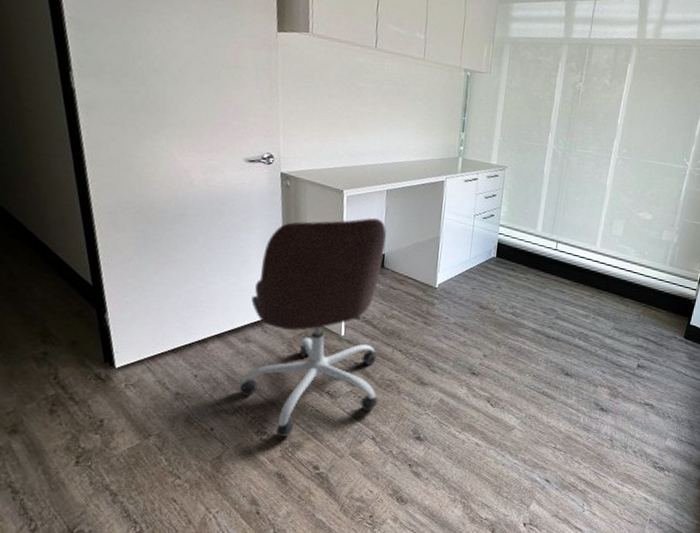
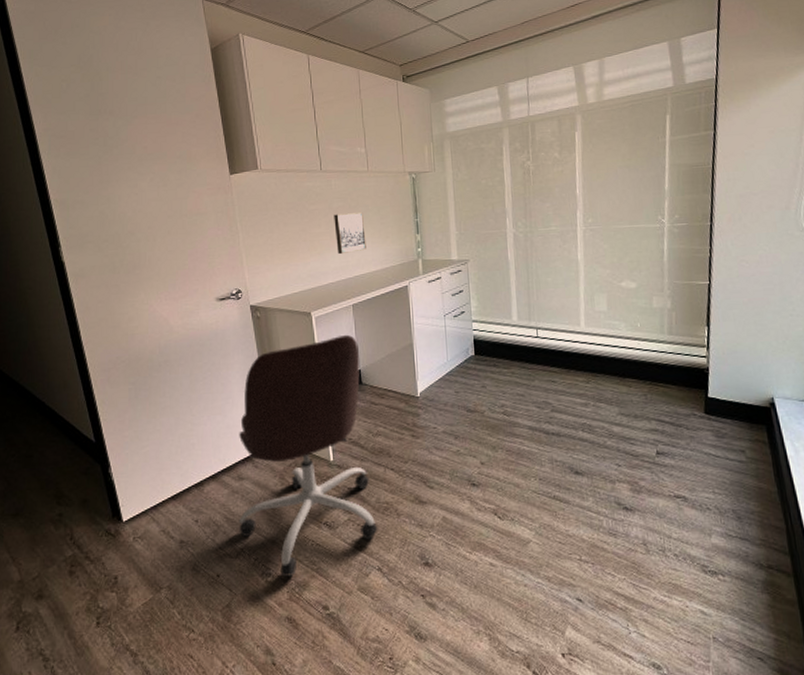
wall art: none [379,96,412,139] -> present [334,212,366,255]

